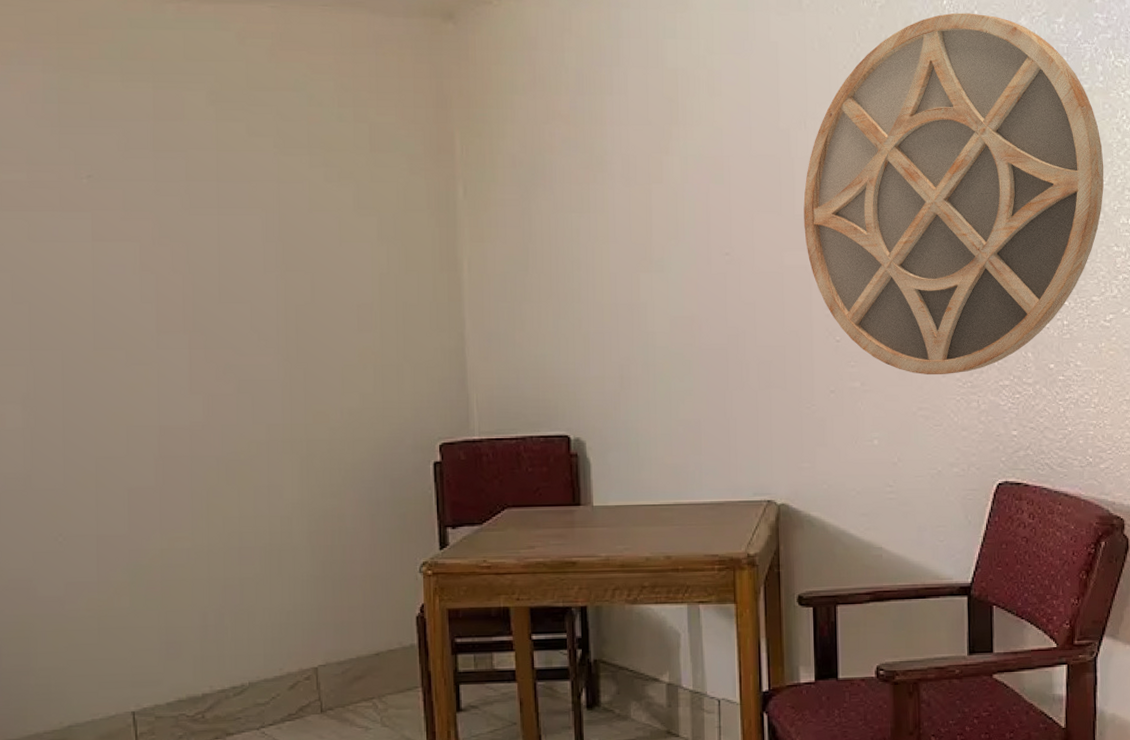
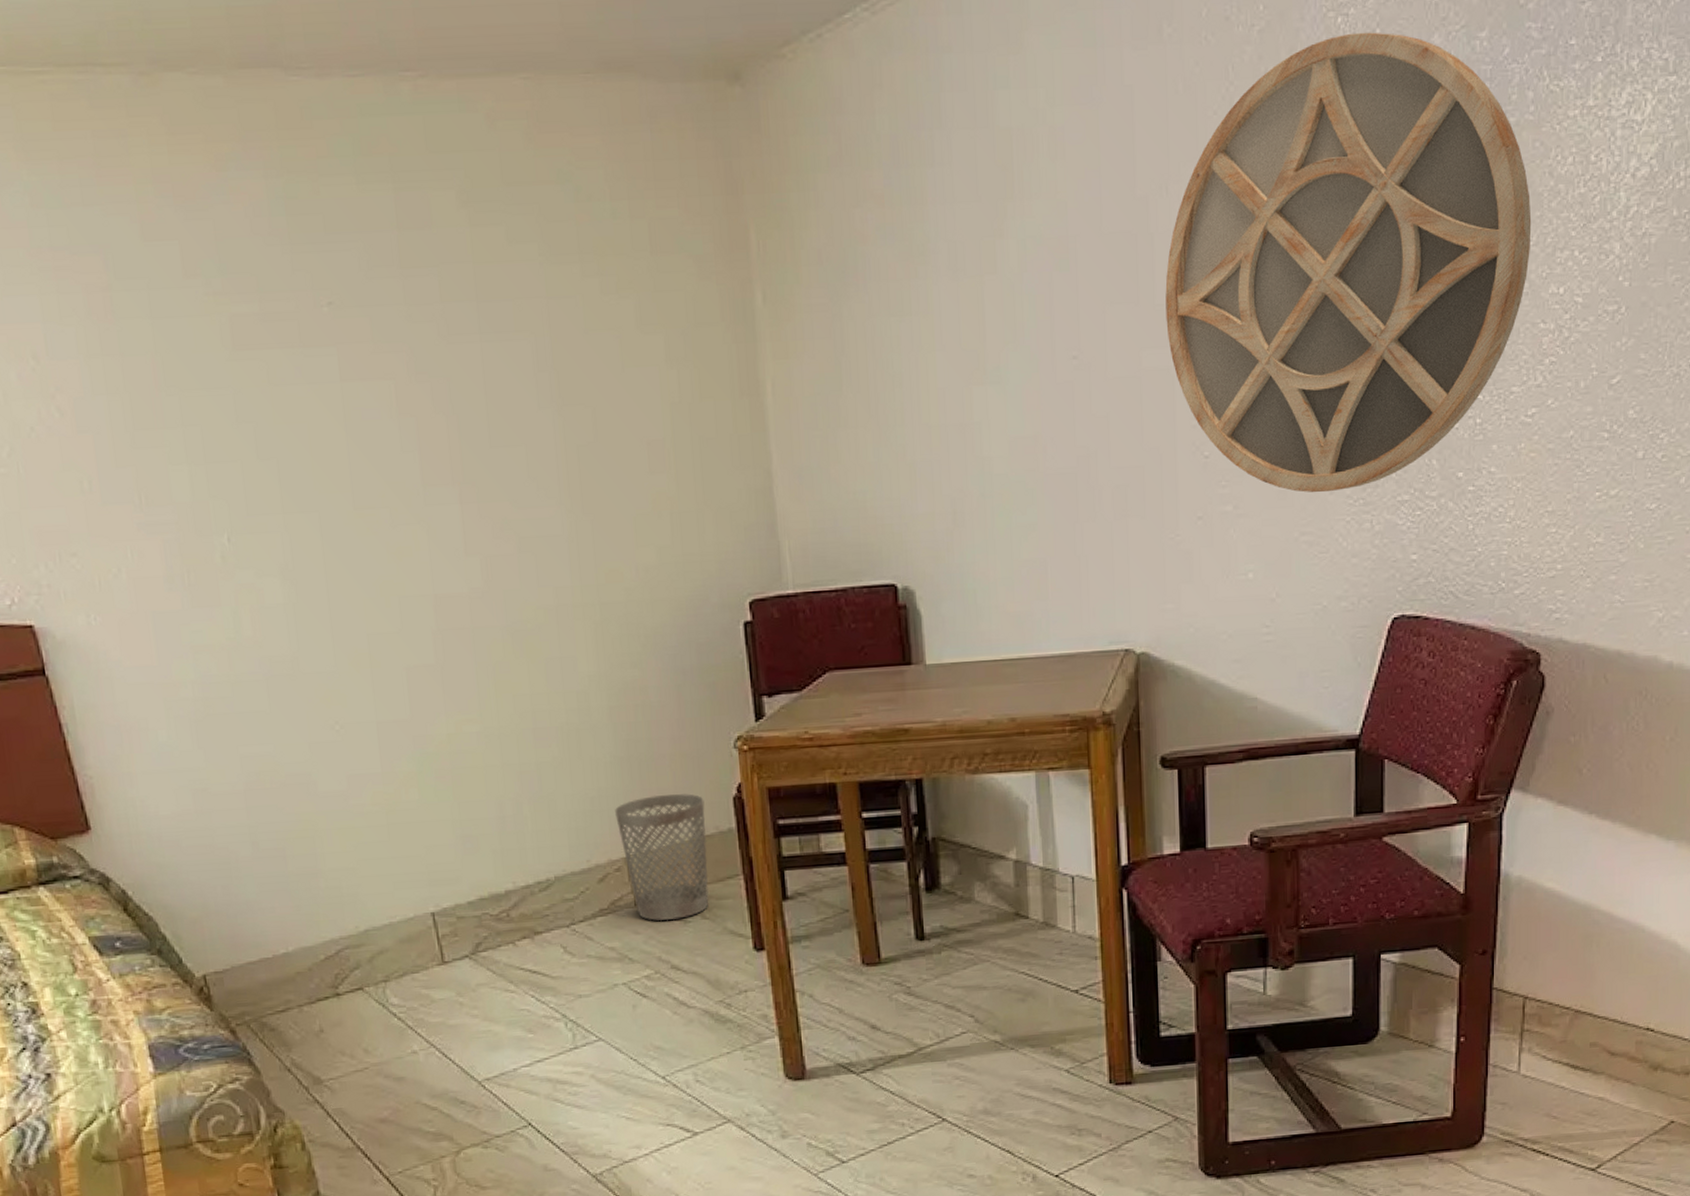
wastebasket: none [308,611,391,728] -> present [615,793,709,922]

